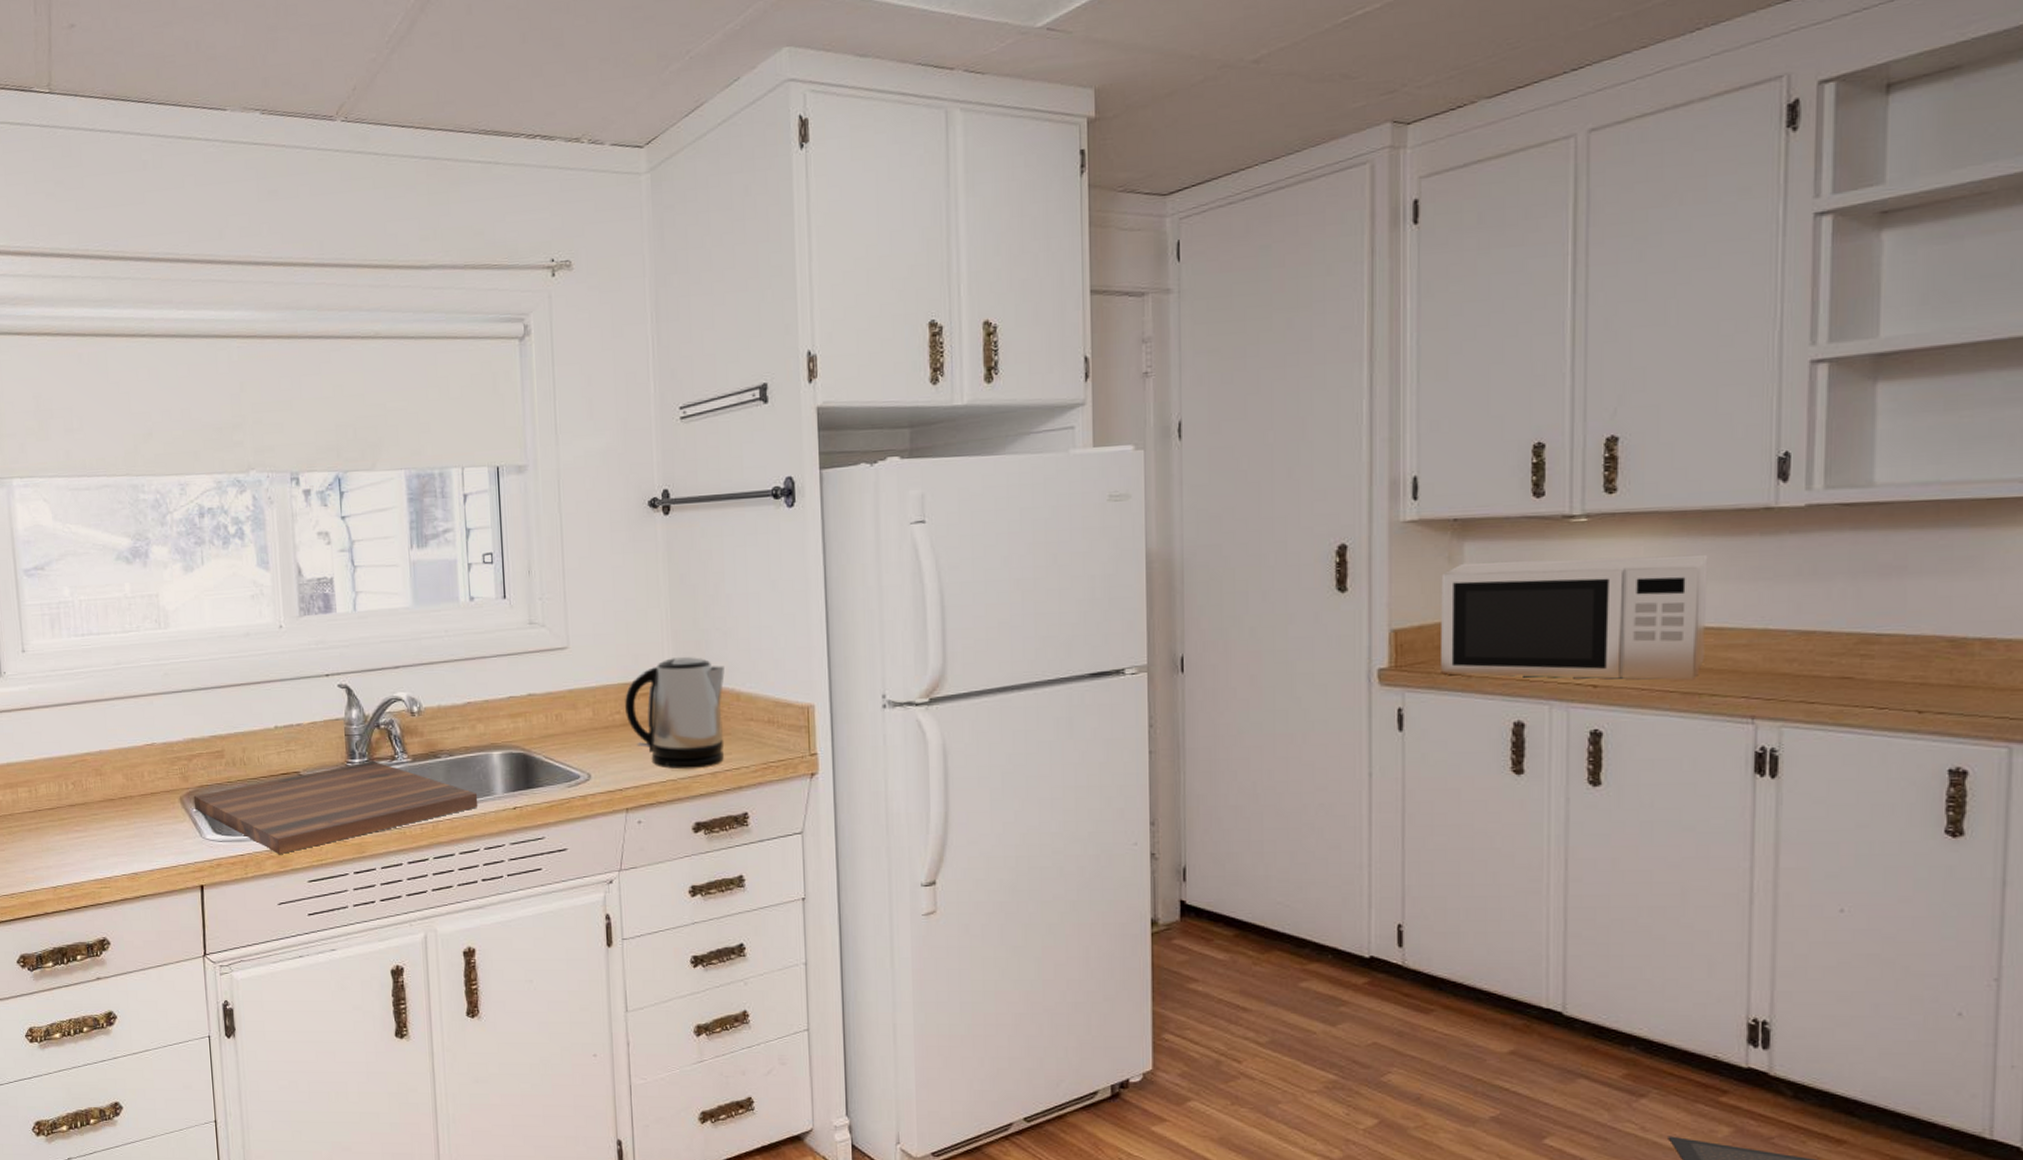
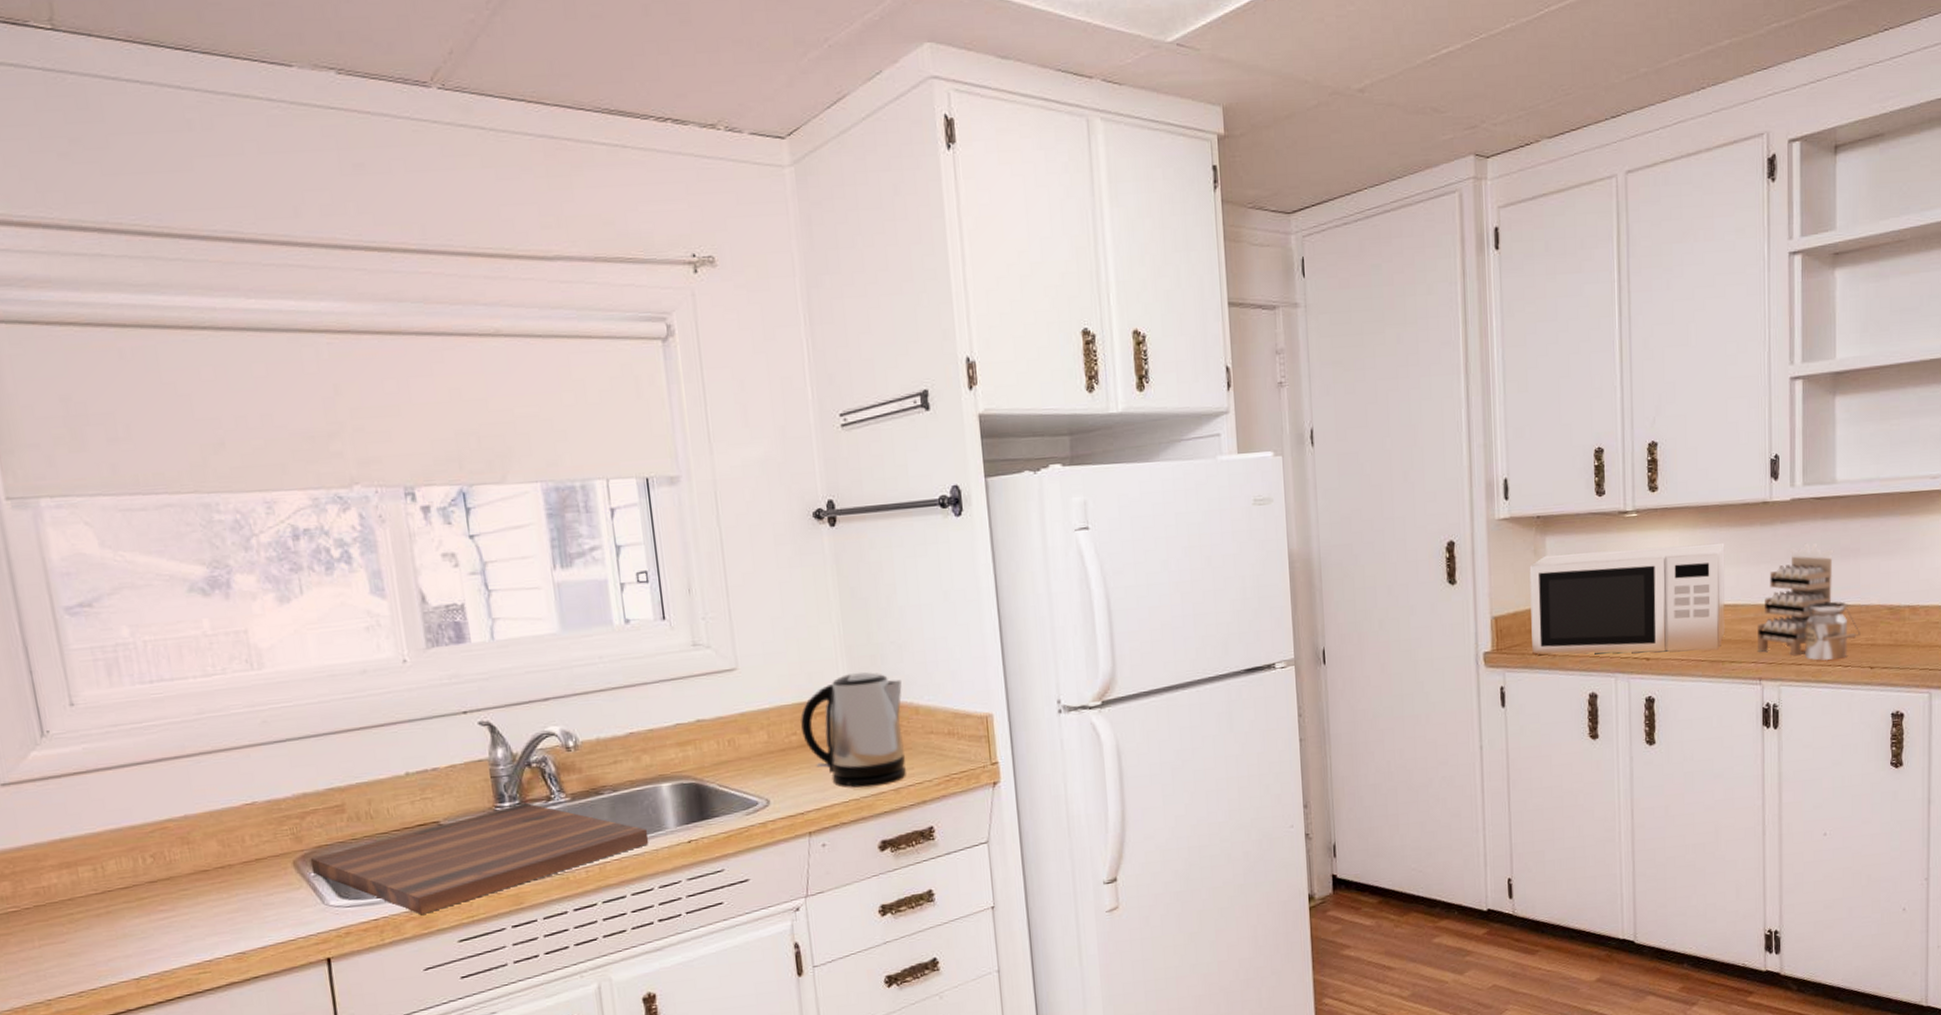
spice rack: none [1750,557,1905,701] -> present [1756,543,1861,661]

